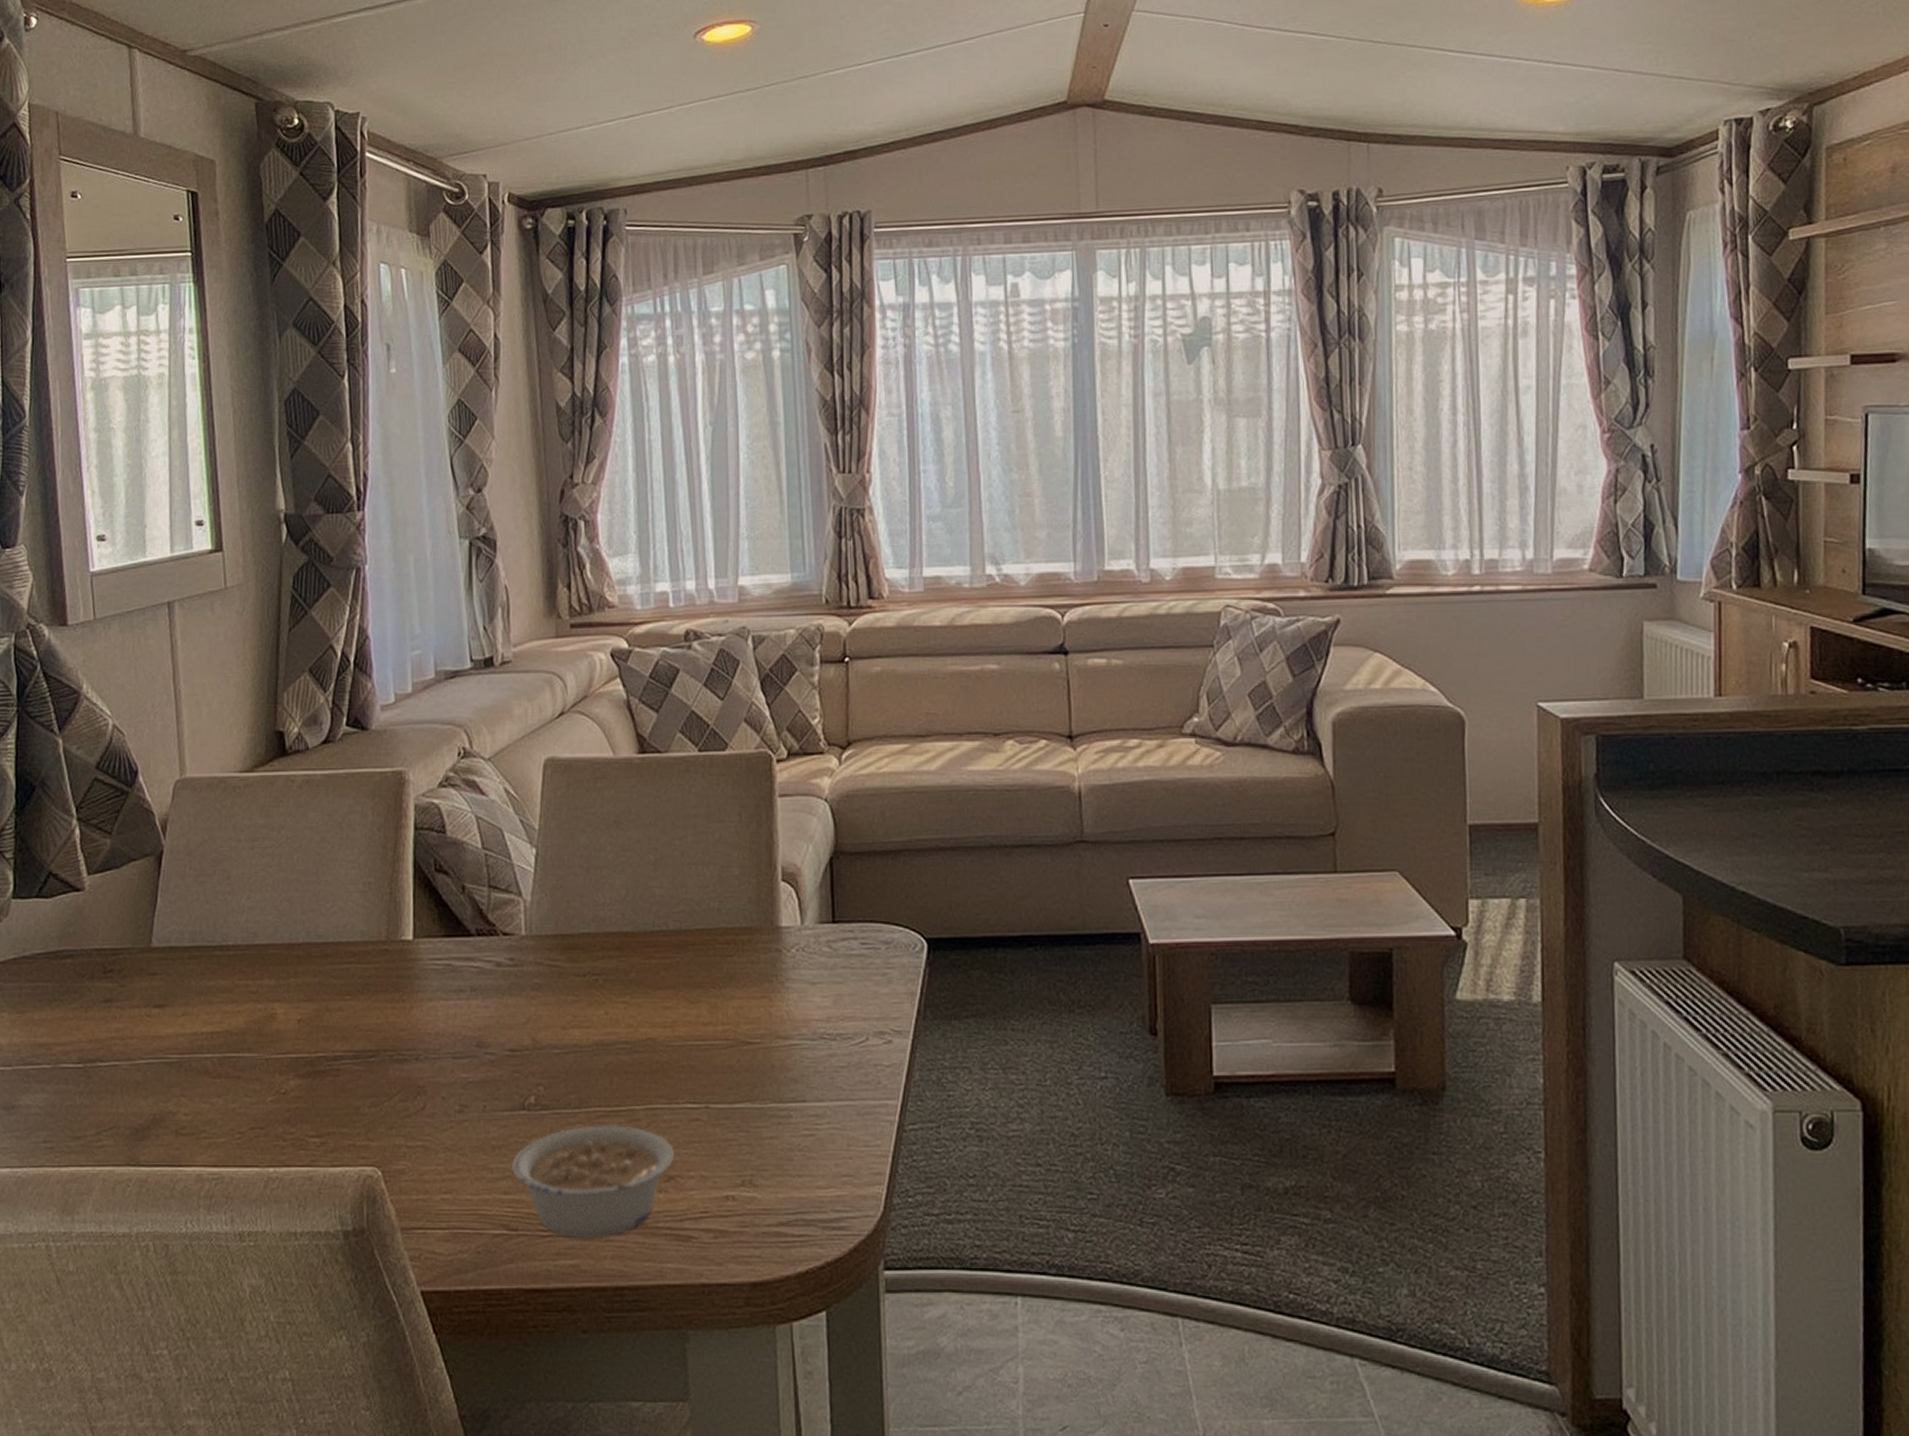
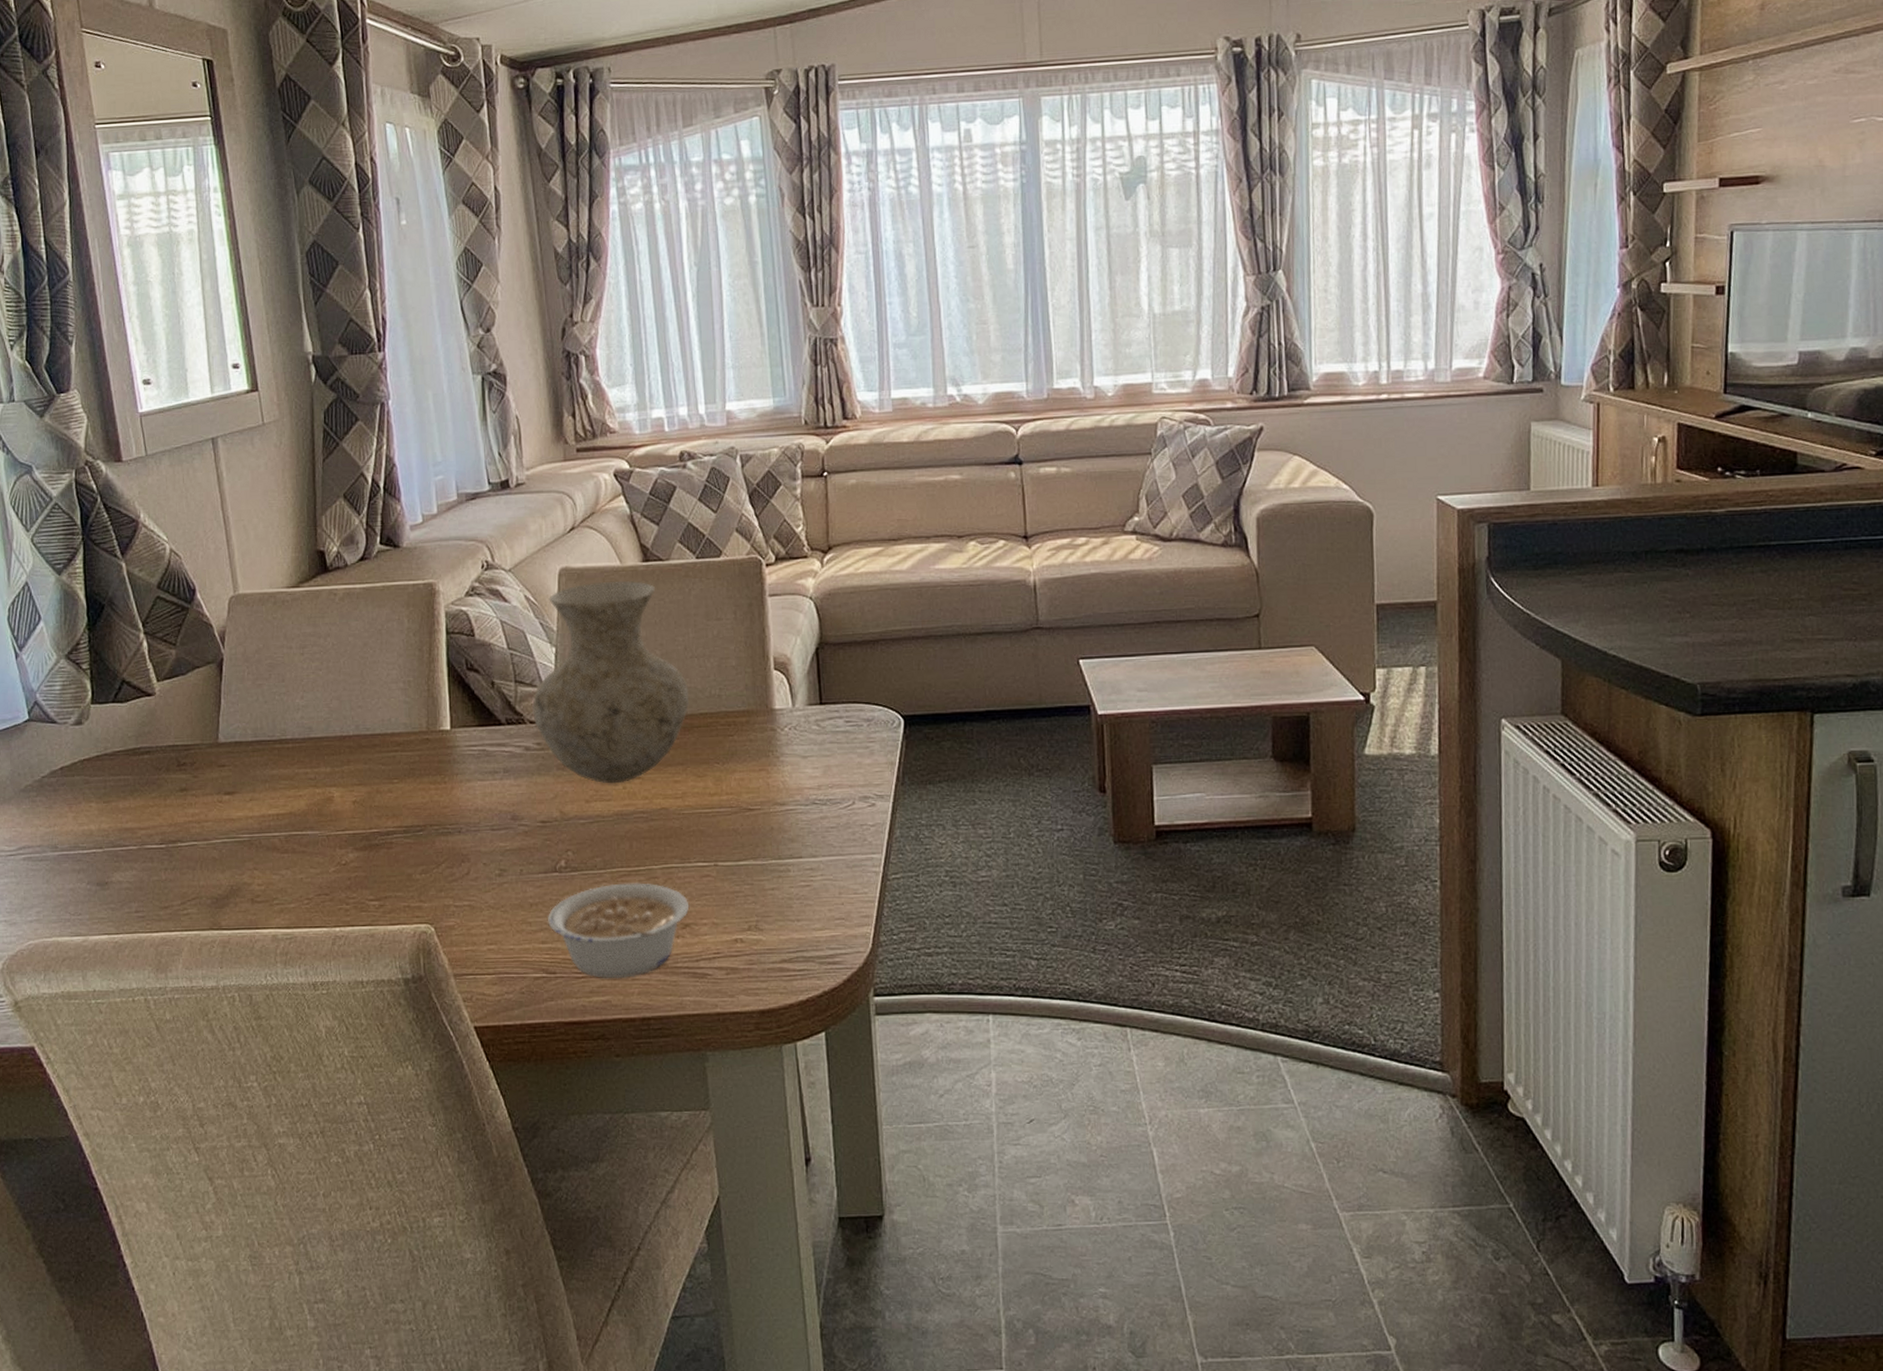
vase: none [505,774,684,1008] -> present [531,581,689,784]

